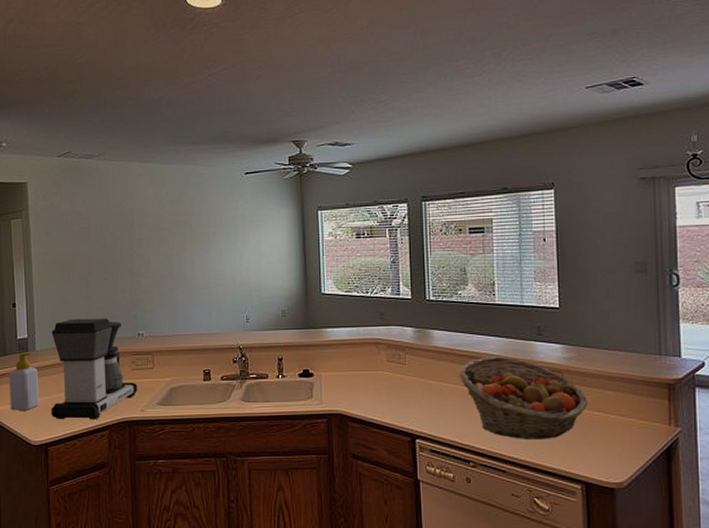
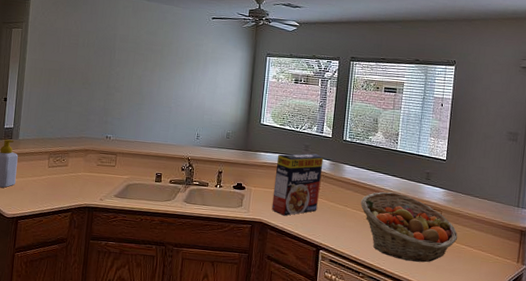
coffee maker: present [51,318,138,420] -> none [24,117,100,203]
cereal box: none [348,321,406,403] -> present [271,153,324,216]

